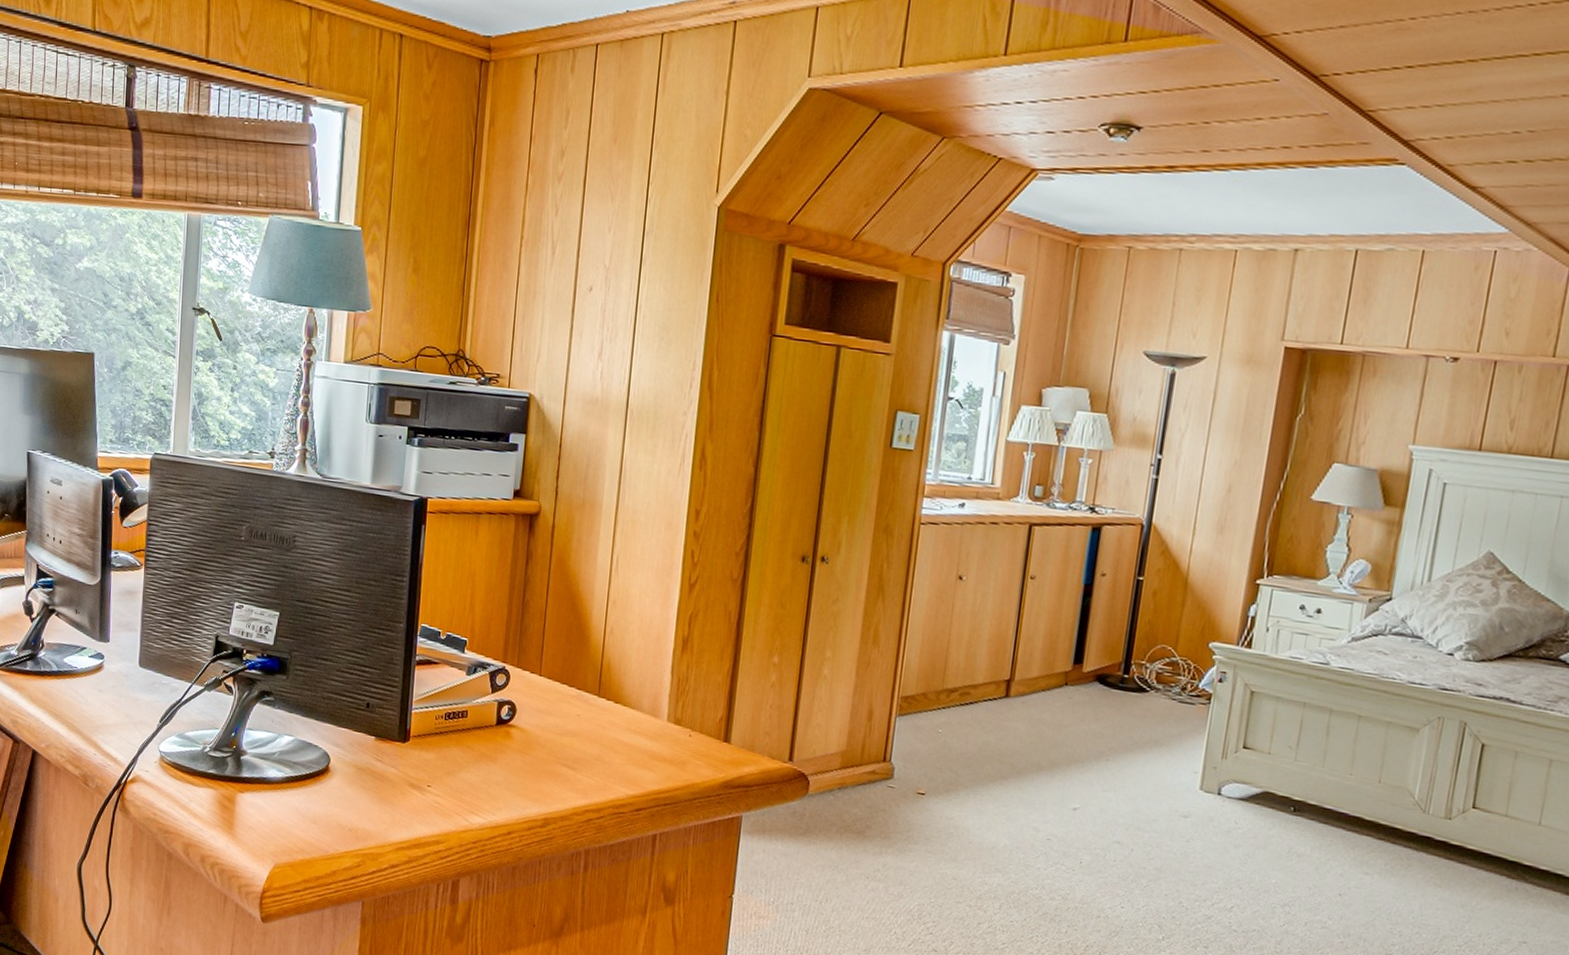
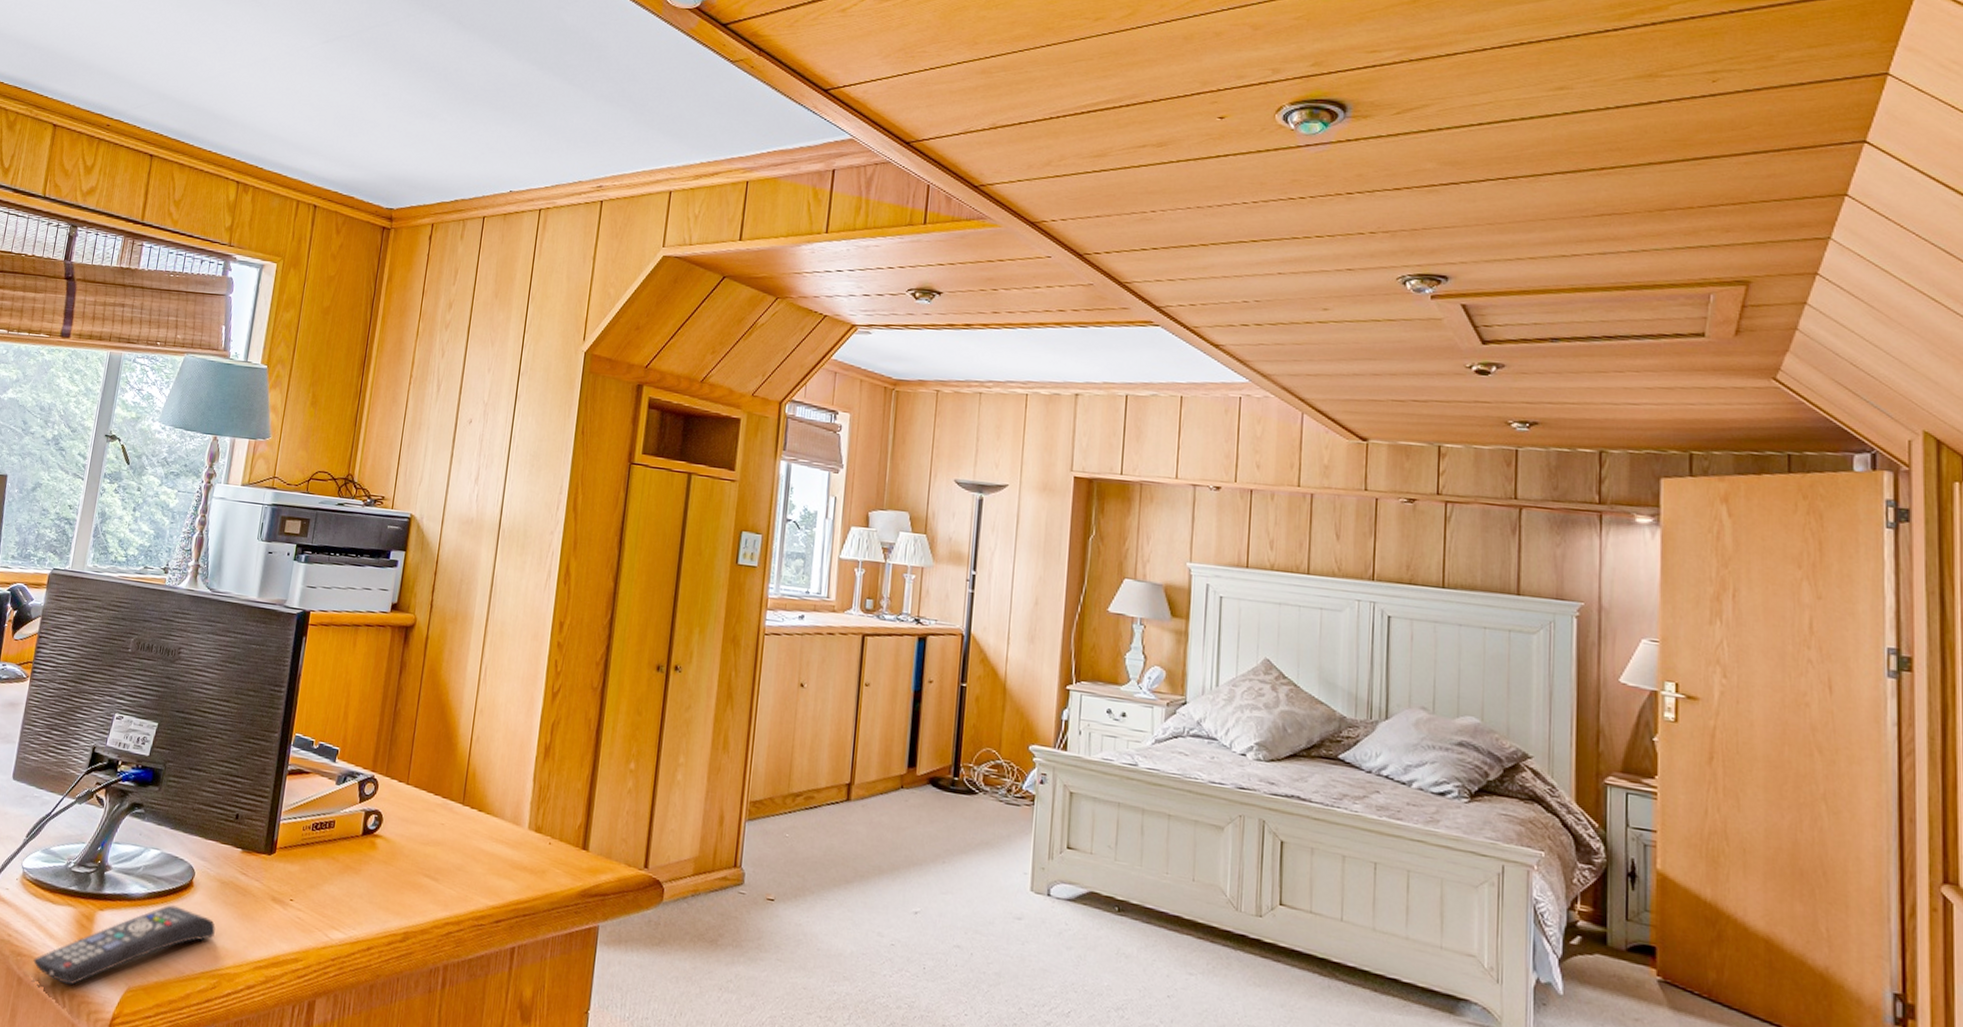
remote control: none [181,788,355,861] -> present [33,905,216,985]

